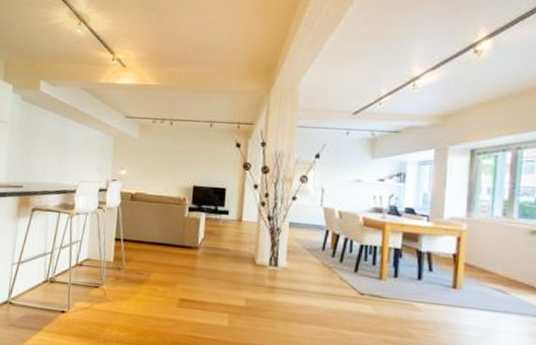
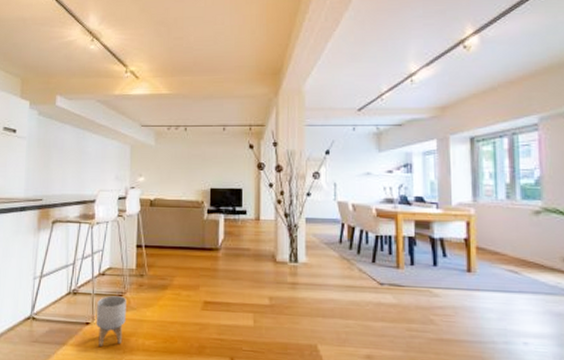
planter: none [72,286,103,335] -> present [96,295,126,346]

